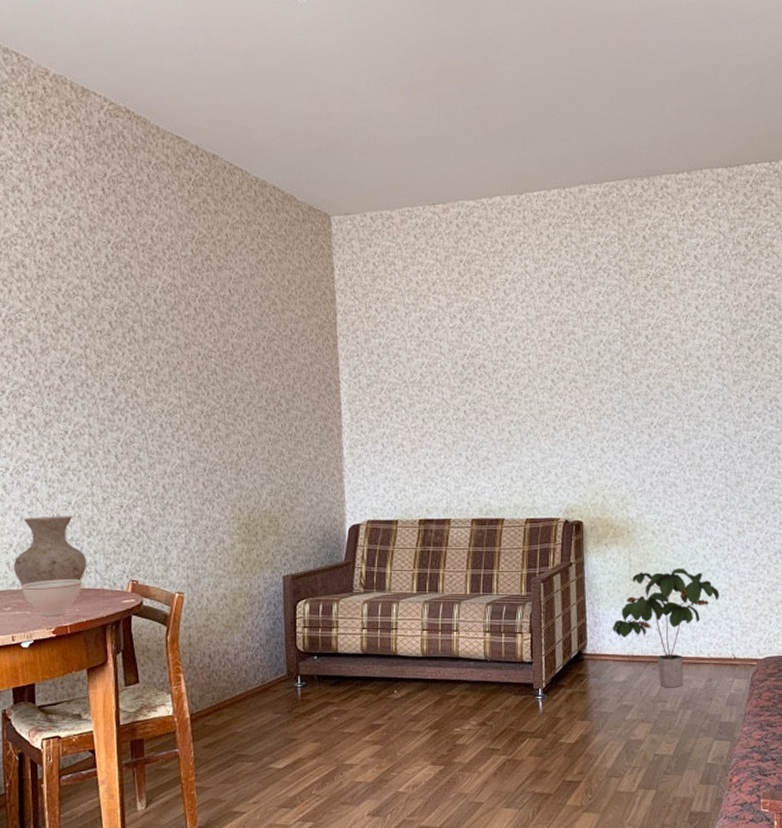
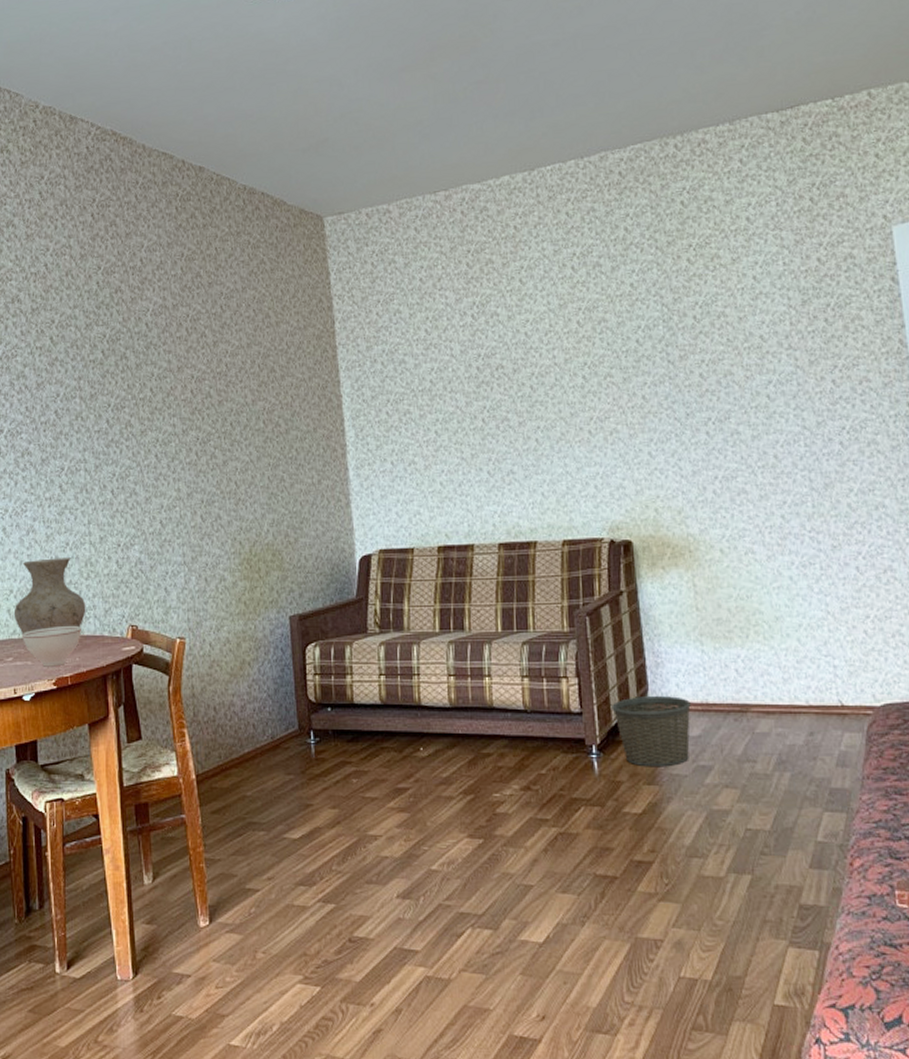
basket: none [557,649,620,706] -> present [612,696,691,767]
potted plant: present [613,568,719,688] -> none [679,593,815,744]

